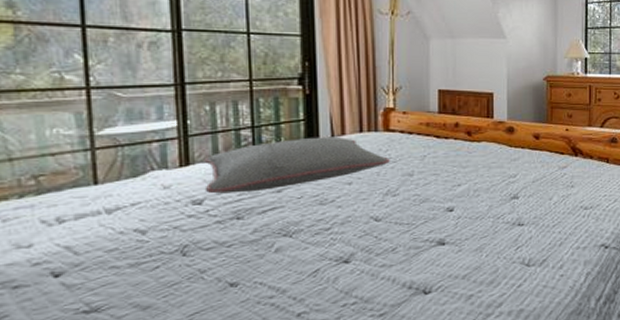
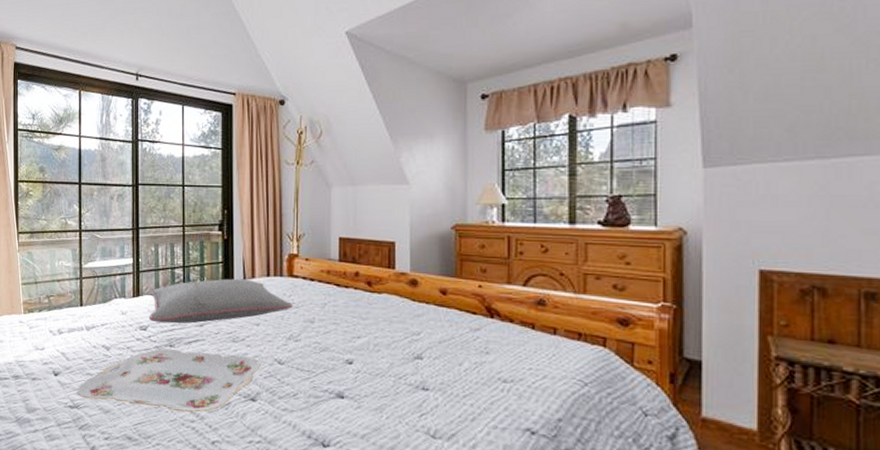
serving tray: none [96,218,353,298] -> present [77,348,259,413]

